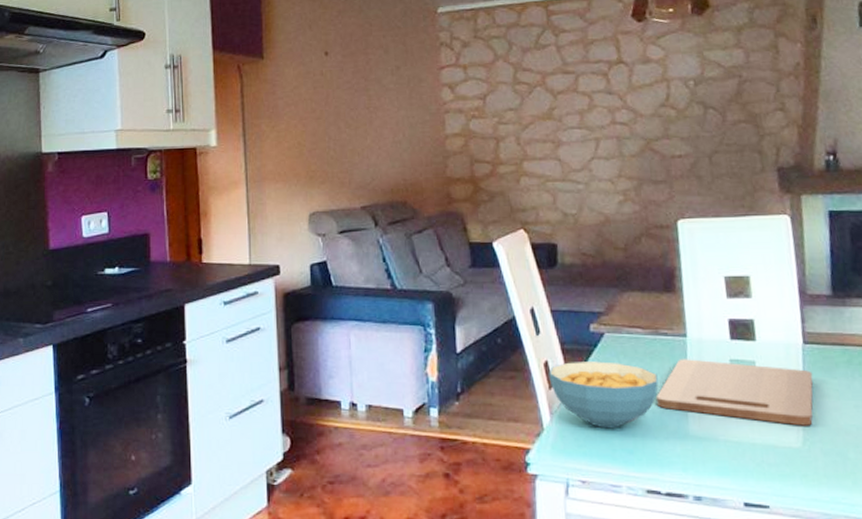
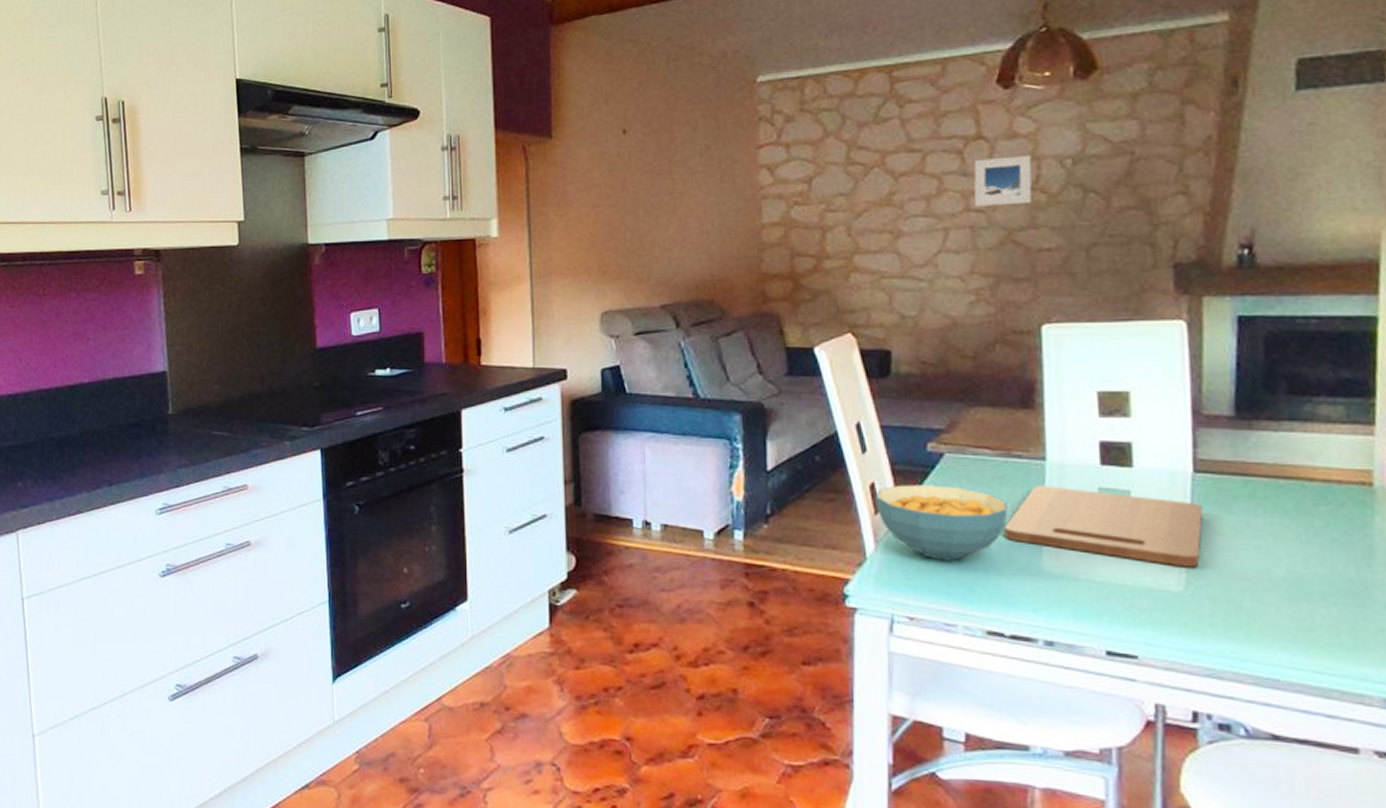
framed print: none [617,77,665,120] -> present [973,155,1032,207]

